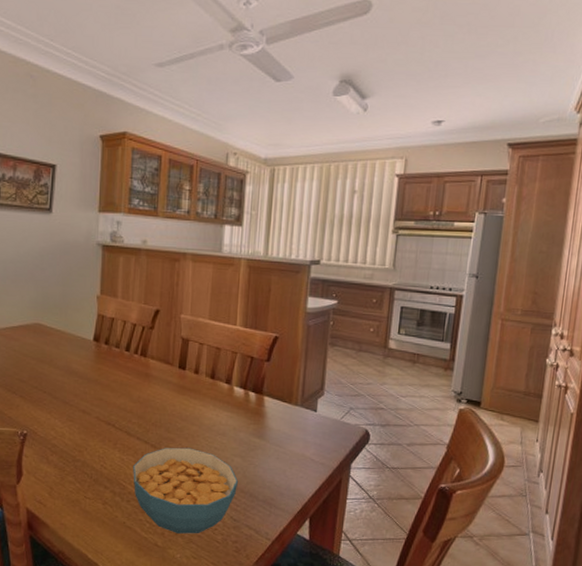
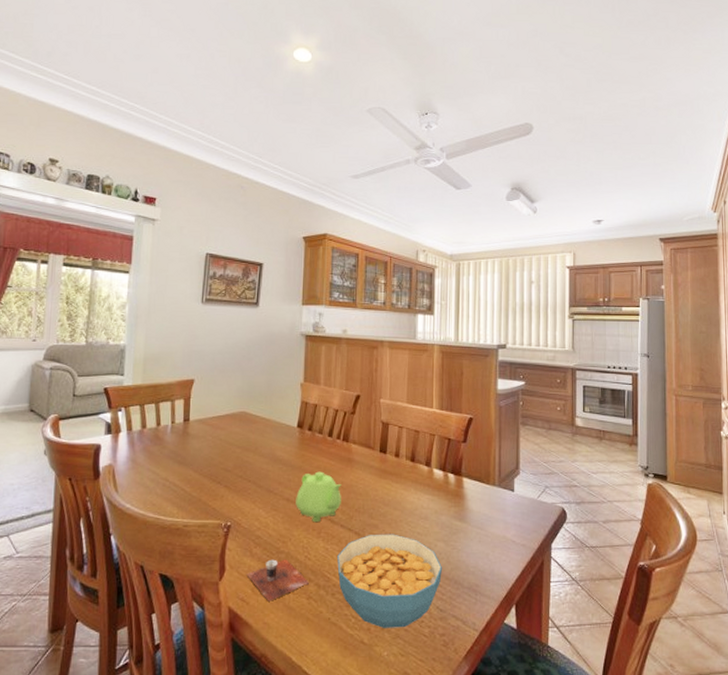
cup: none [43,466,105,505] -> present [246,559,309,601]
teapot: none [92,385,138,435] -> present [296,471,341,523]

